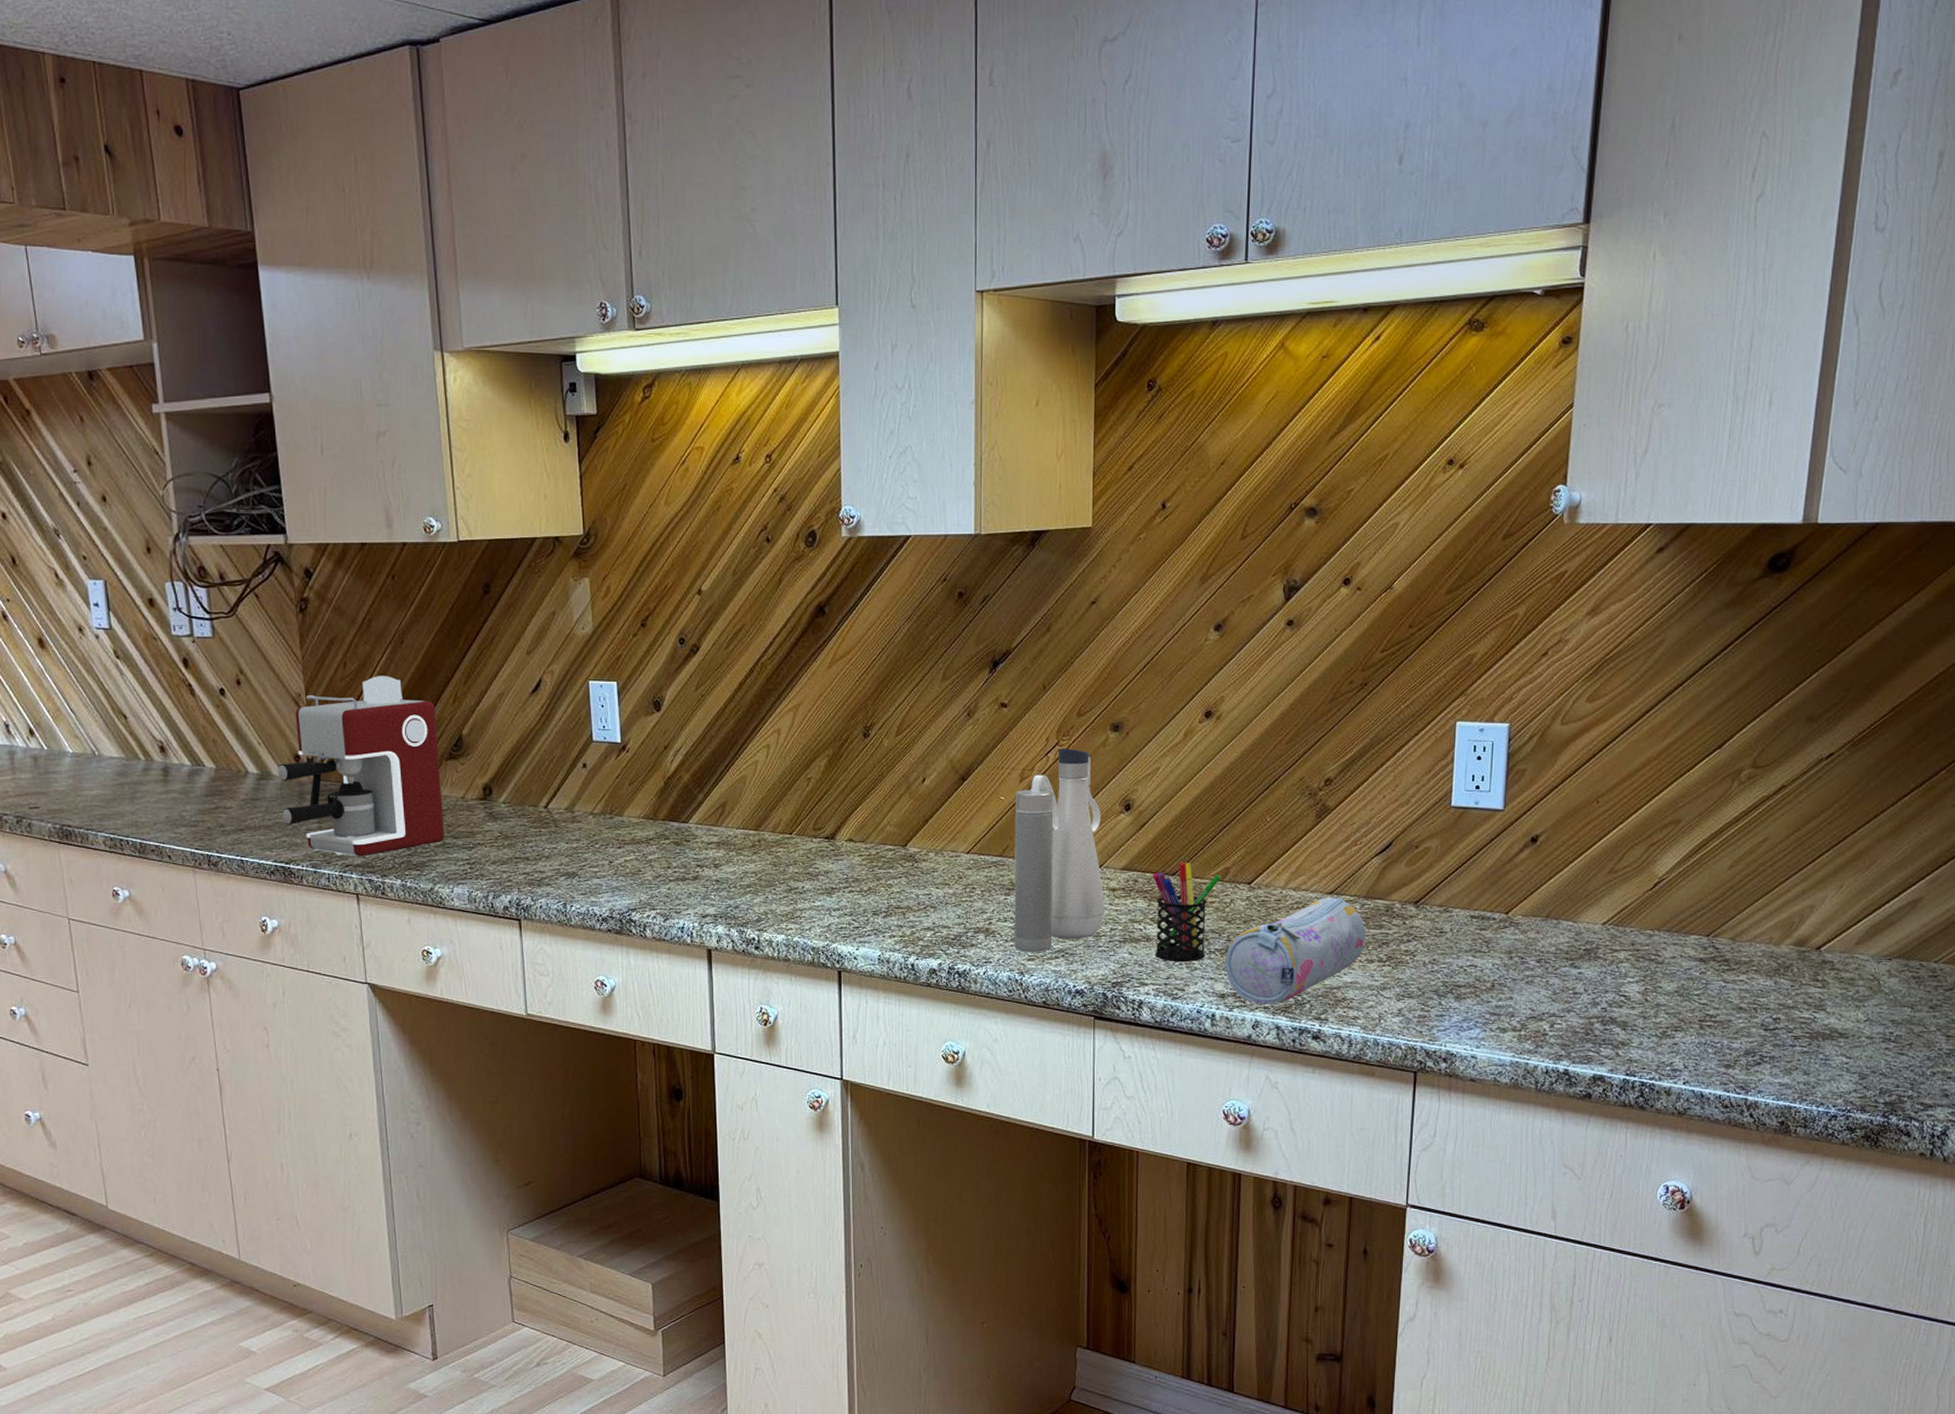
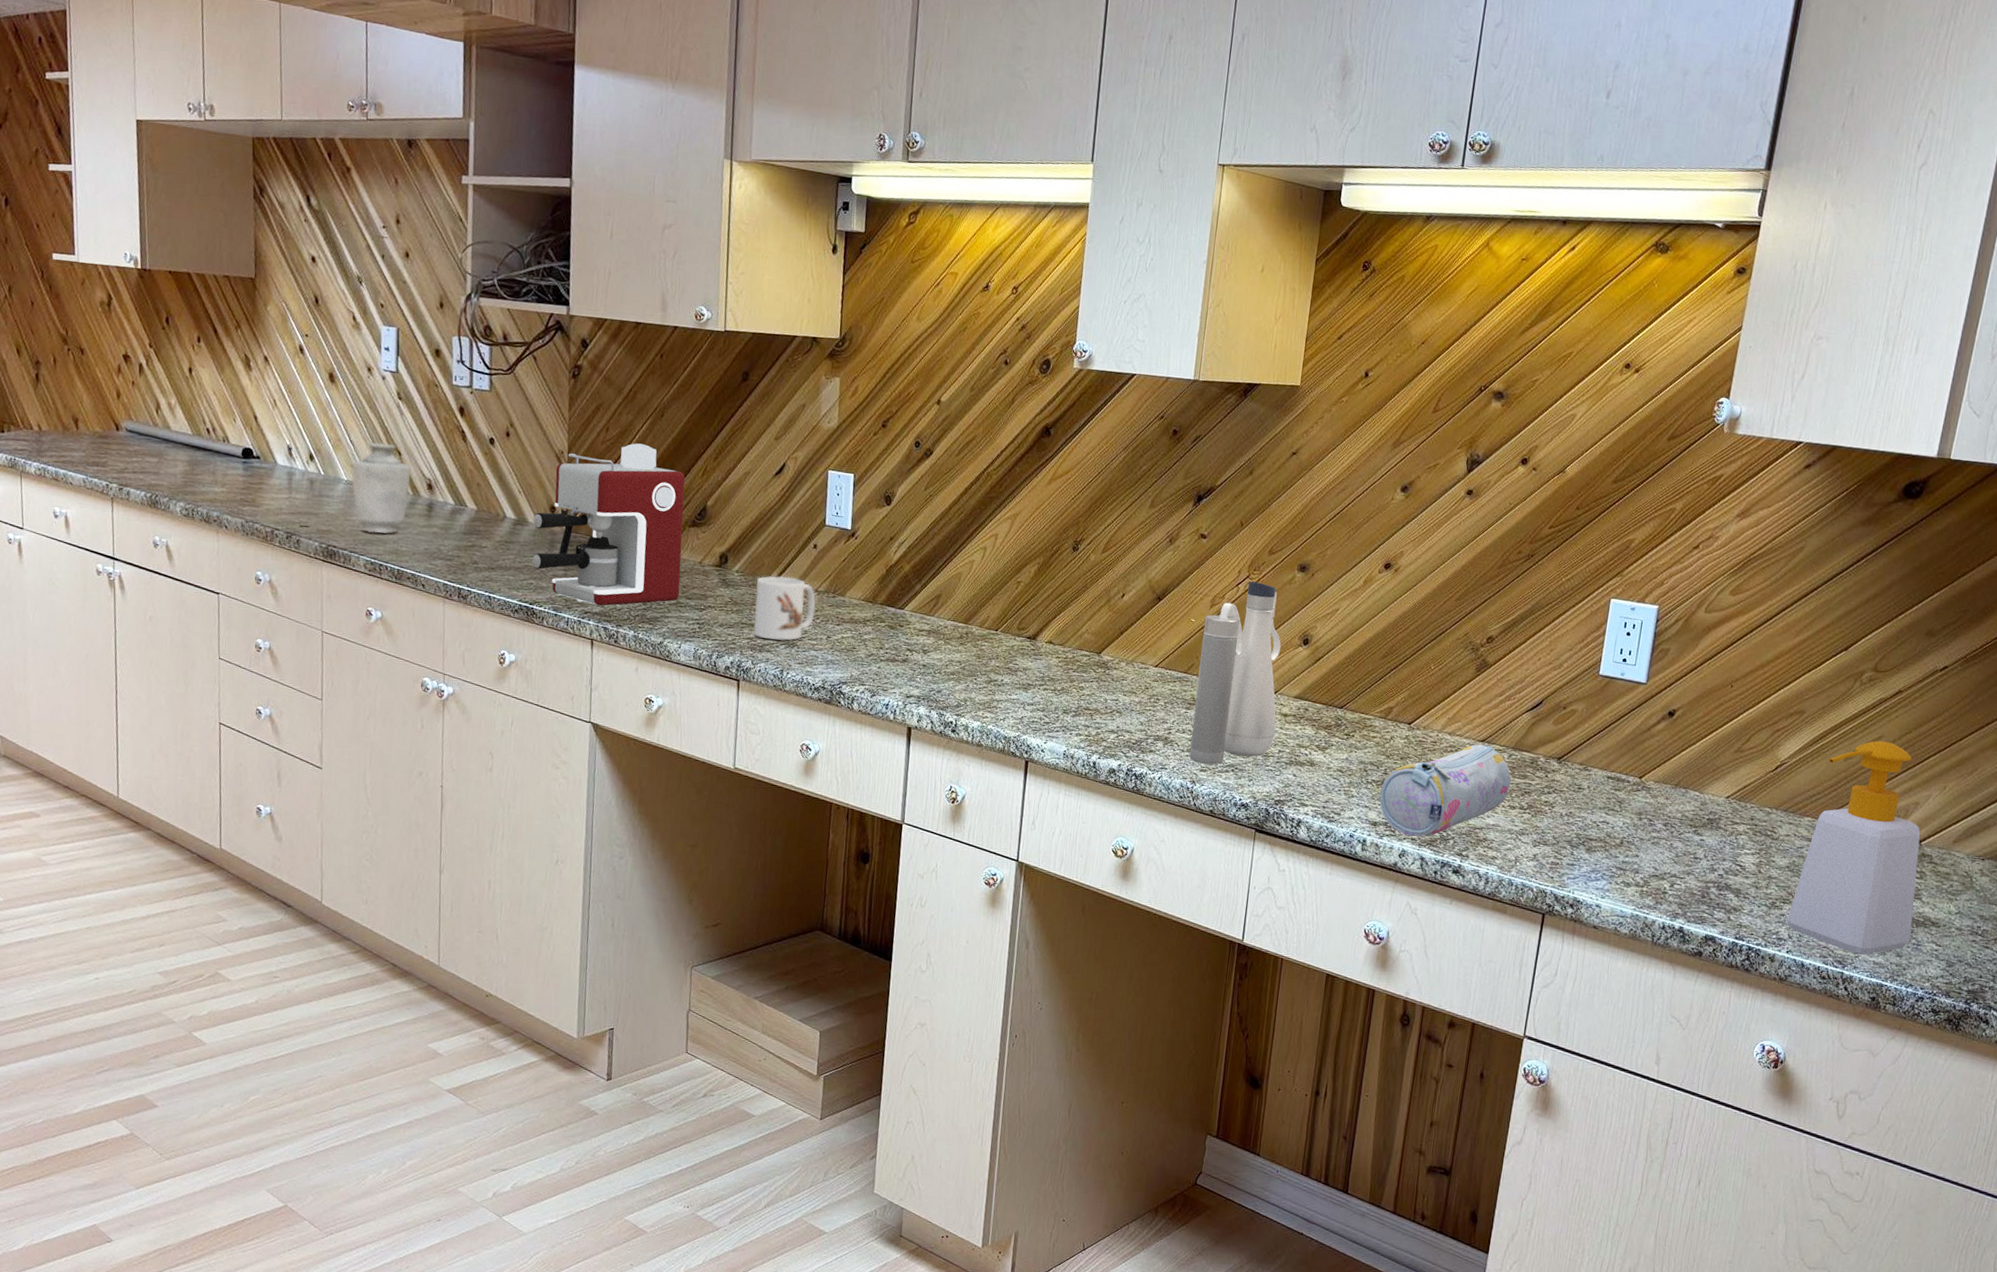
vase: none [76,708,141,806] -> present [351,442,411,534]
mug: none [526,801,593,871] -> present [753,576,816,641]
pen holder: present [1153,863,1222,962] -> none [1317,697,1385,789]
soap bottle: none [1680,843,1819,1078] -> present [1787,740,1921,955]

